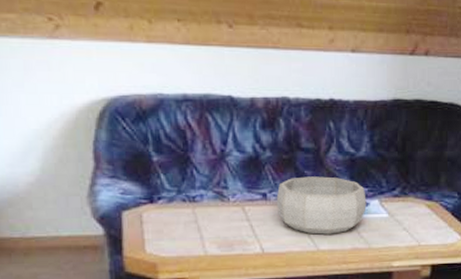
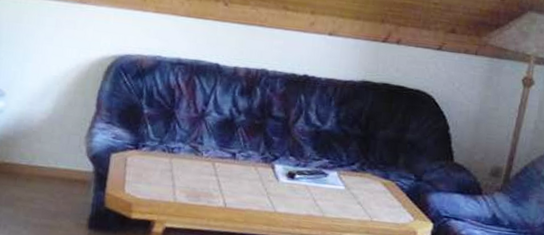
decorative bowl: present [276,176,367,235] -> none [243,142,326,199]

